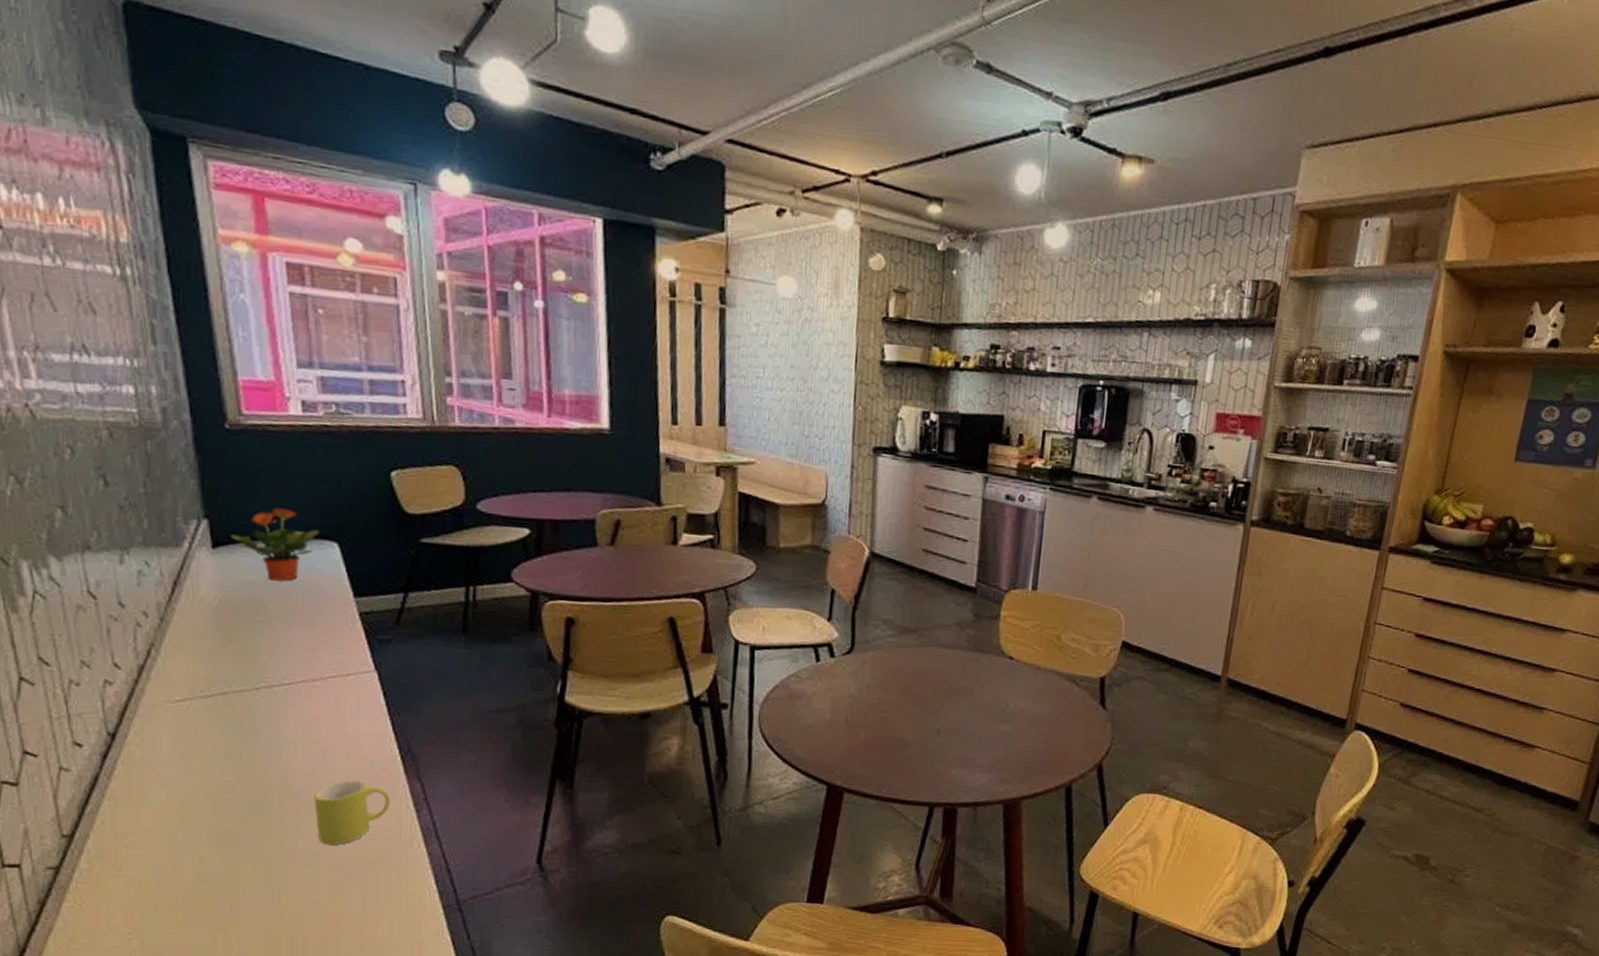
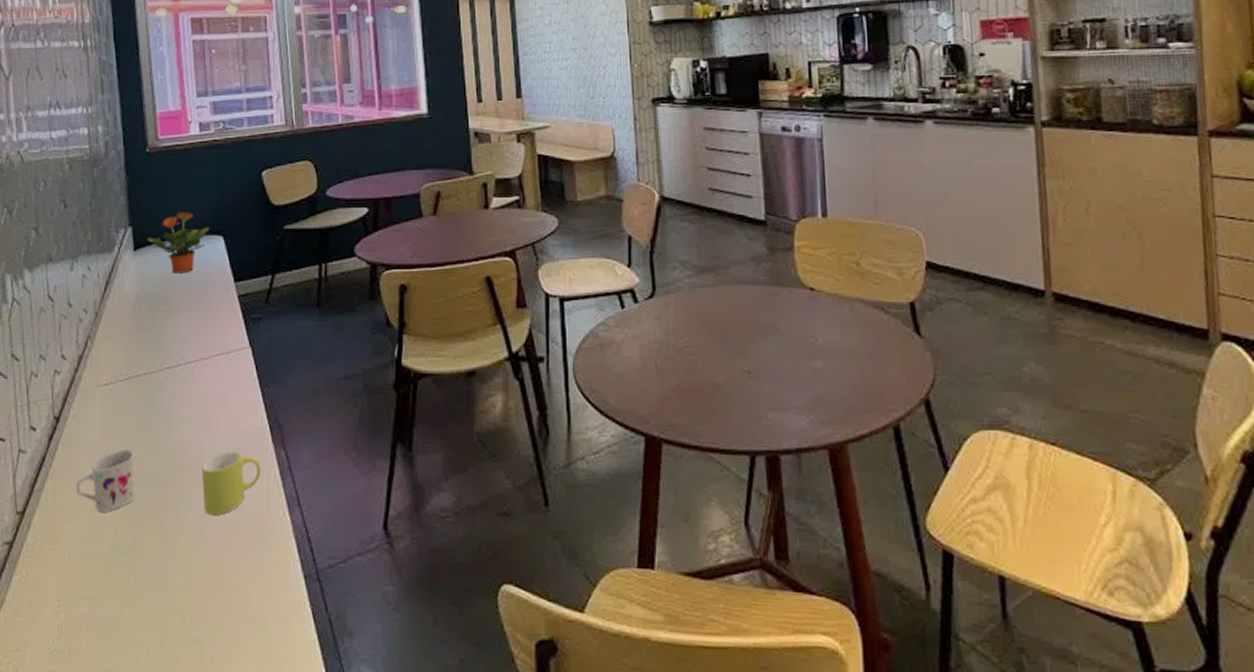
mug: none [144,773,228,838] -> present [75,449,136,512]

